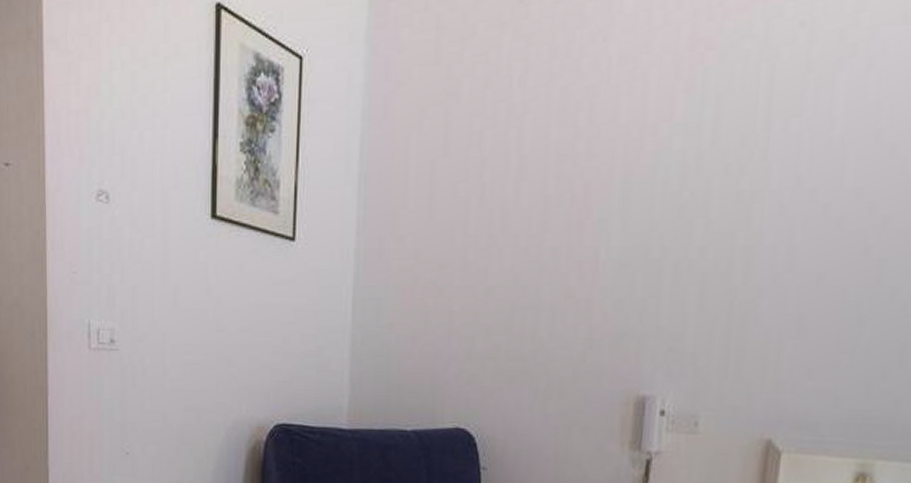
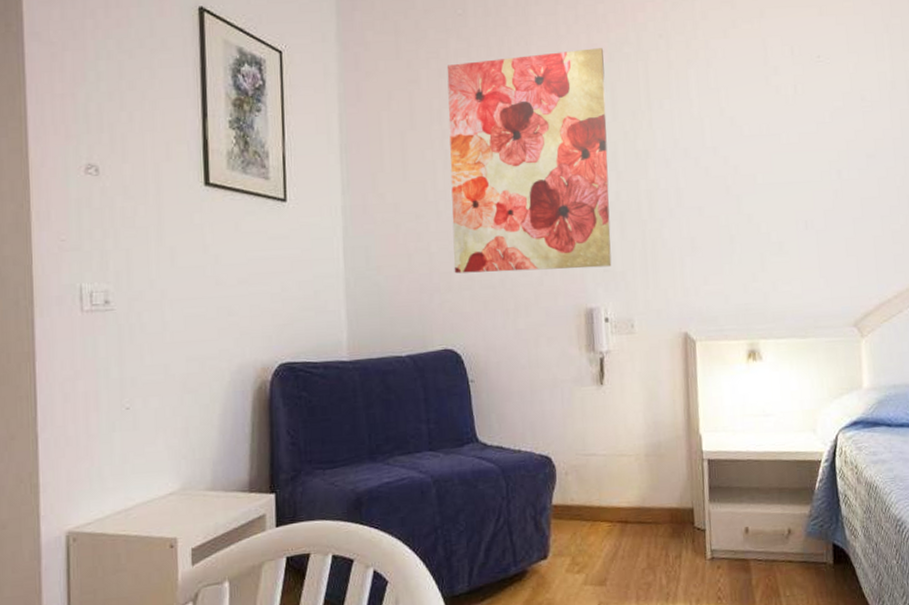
wall art: none [477,43,714,345] -> present [447,48,612,274]

